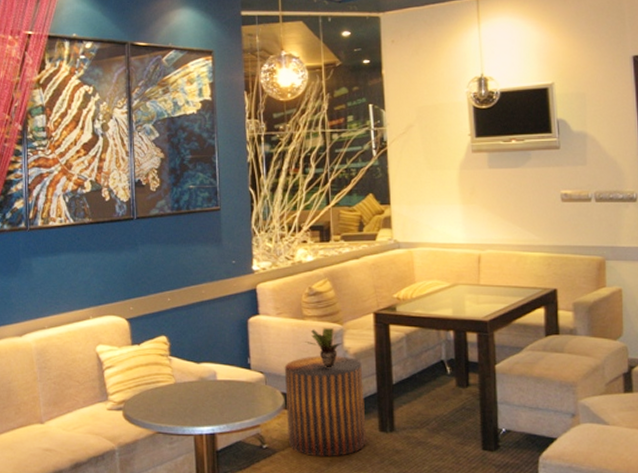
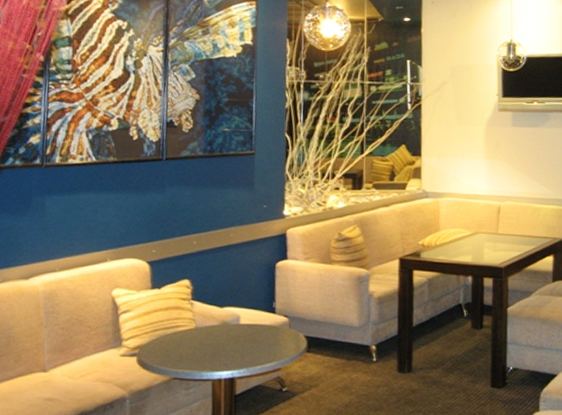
stool: present [284,356,366,458] -> none [308,299,385,399]
potted plant: present [305,328,344,367] -> none [331,273,369,311]

